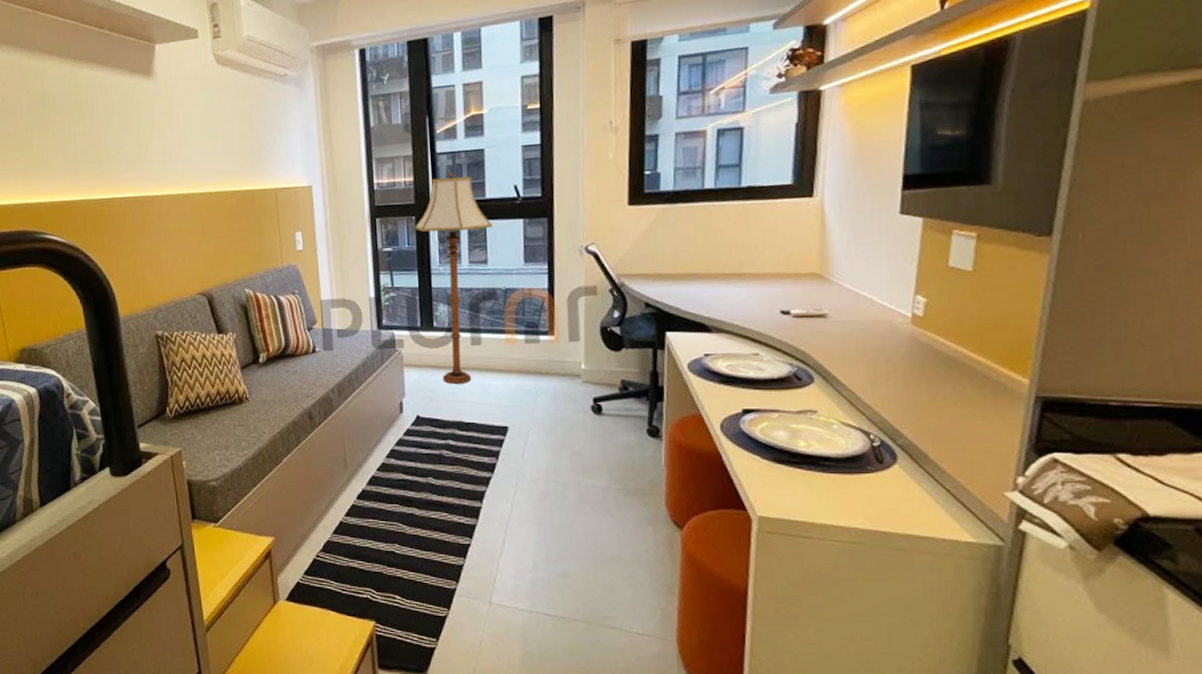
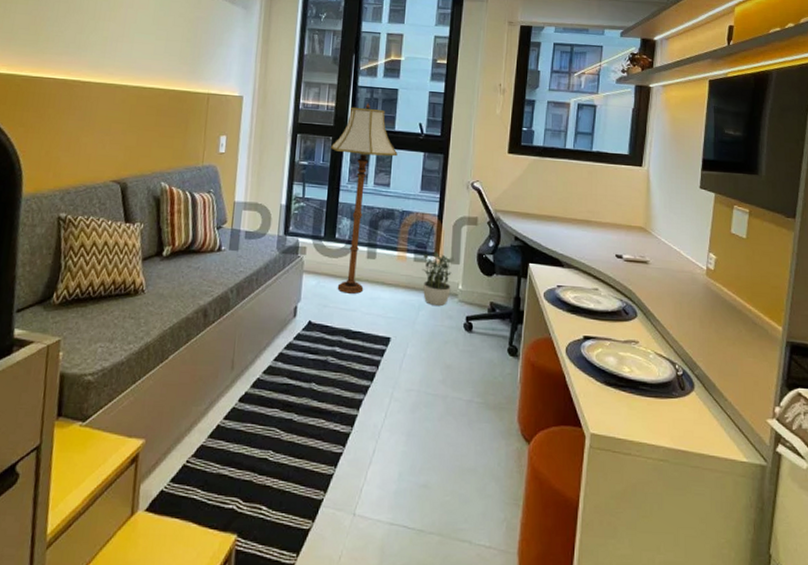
potted plant: none [533,329,573,389] -> present [421,251,455,306]

